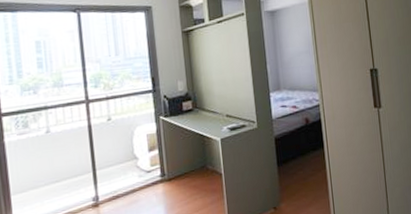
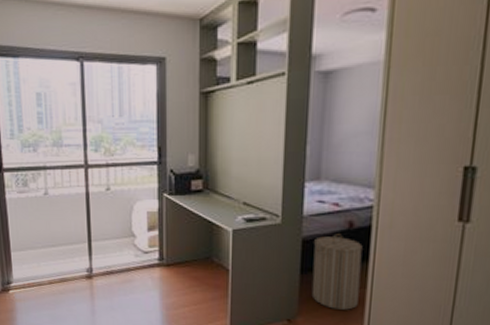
laundry hamper: none [284,129,323,191] -> present [311,234,363,310]

